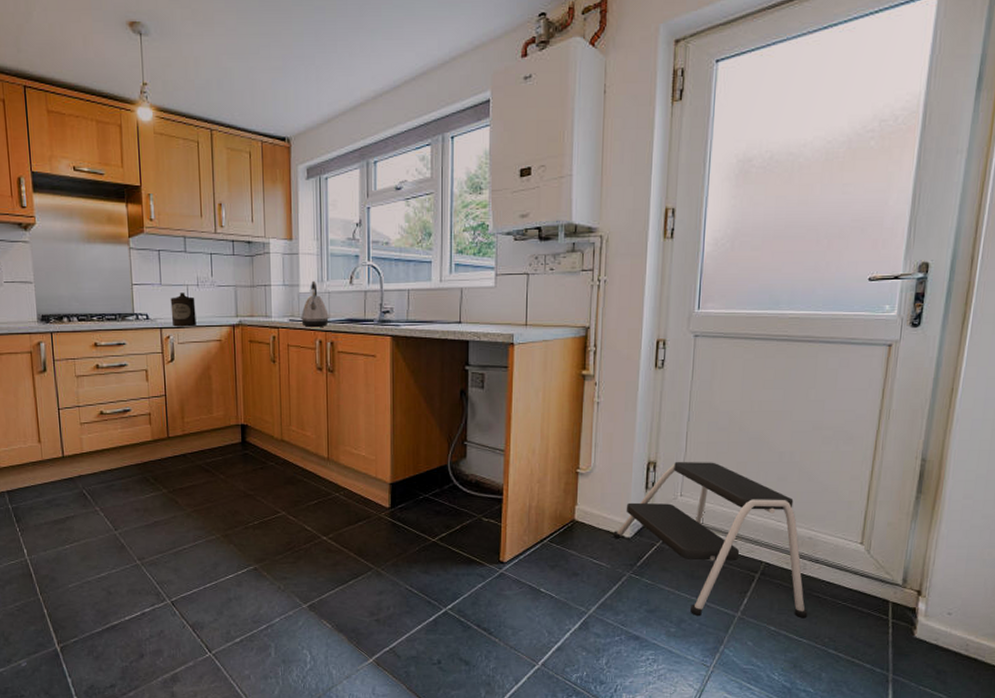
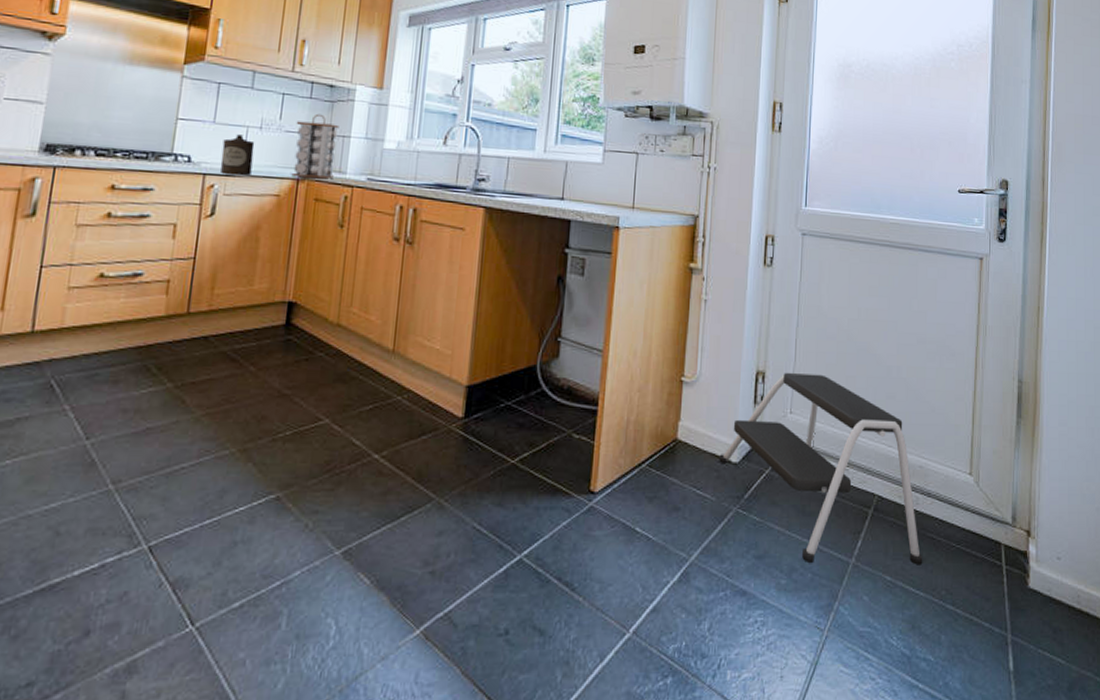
spice rack: none [225,268,263,325] -> present [291,113,339,181]
kettle: present [300,280,330,327] -> none [380,136,416,190]

